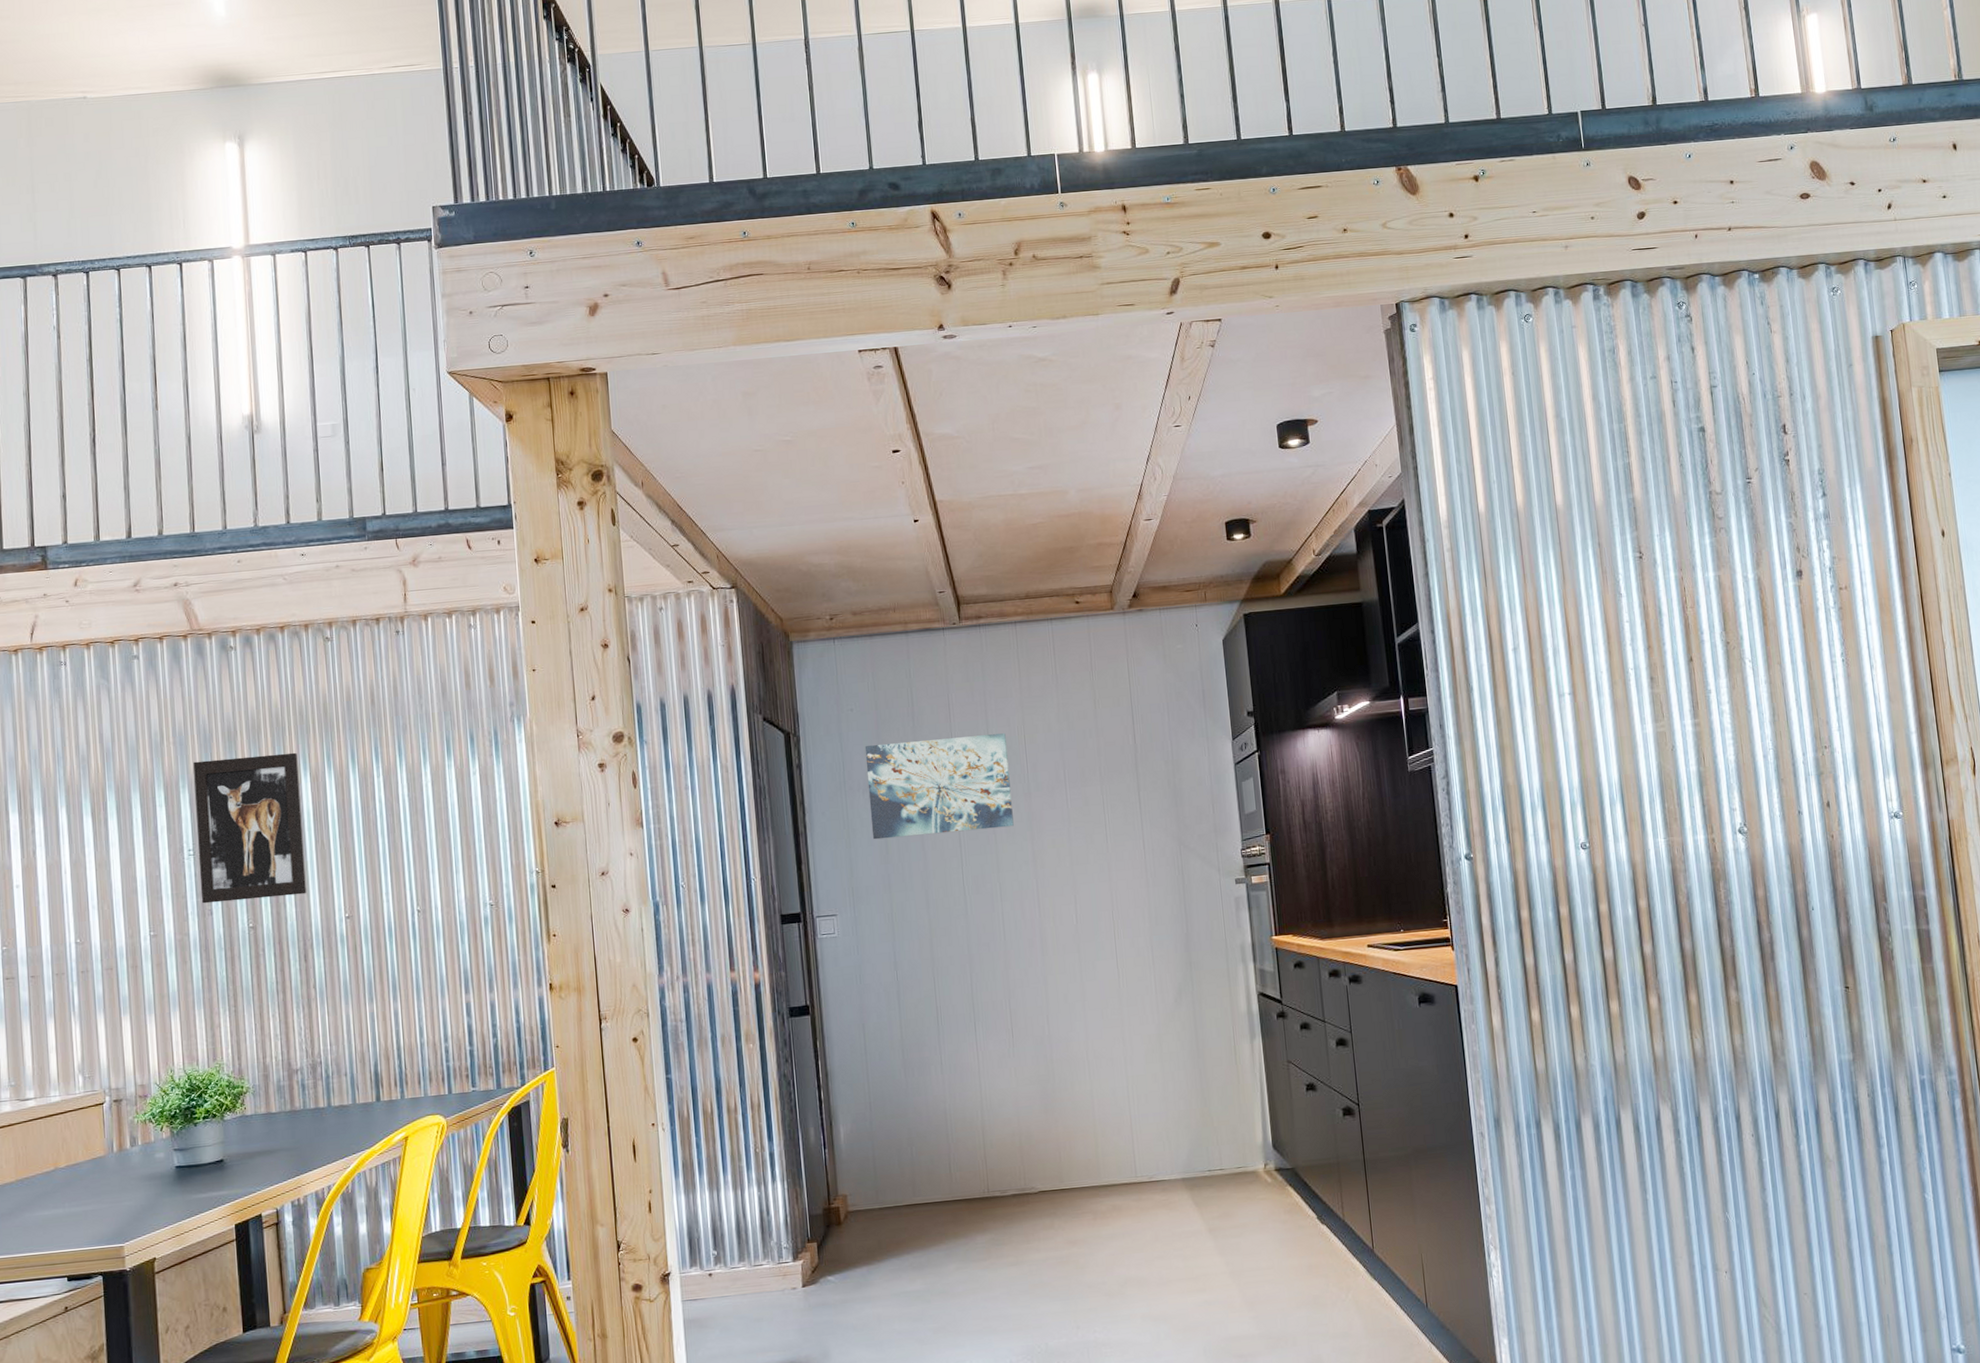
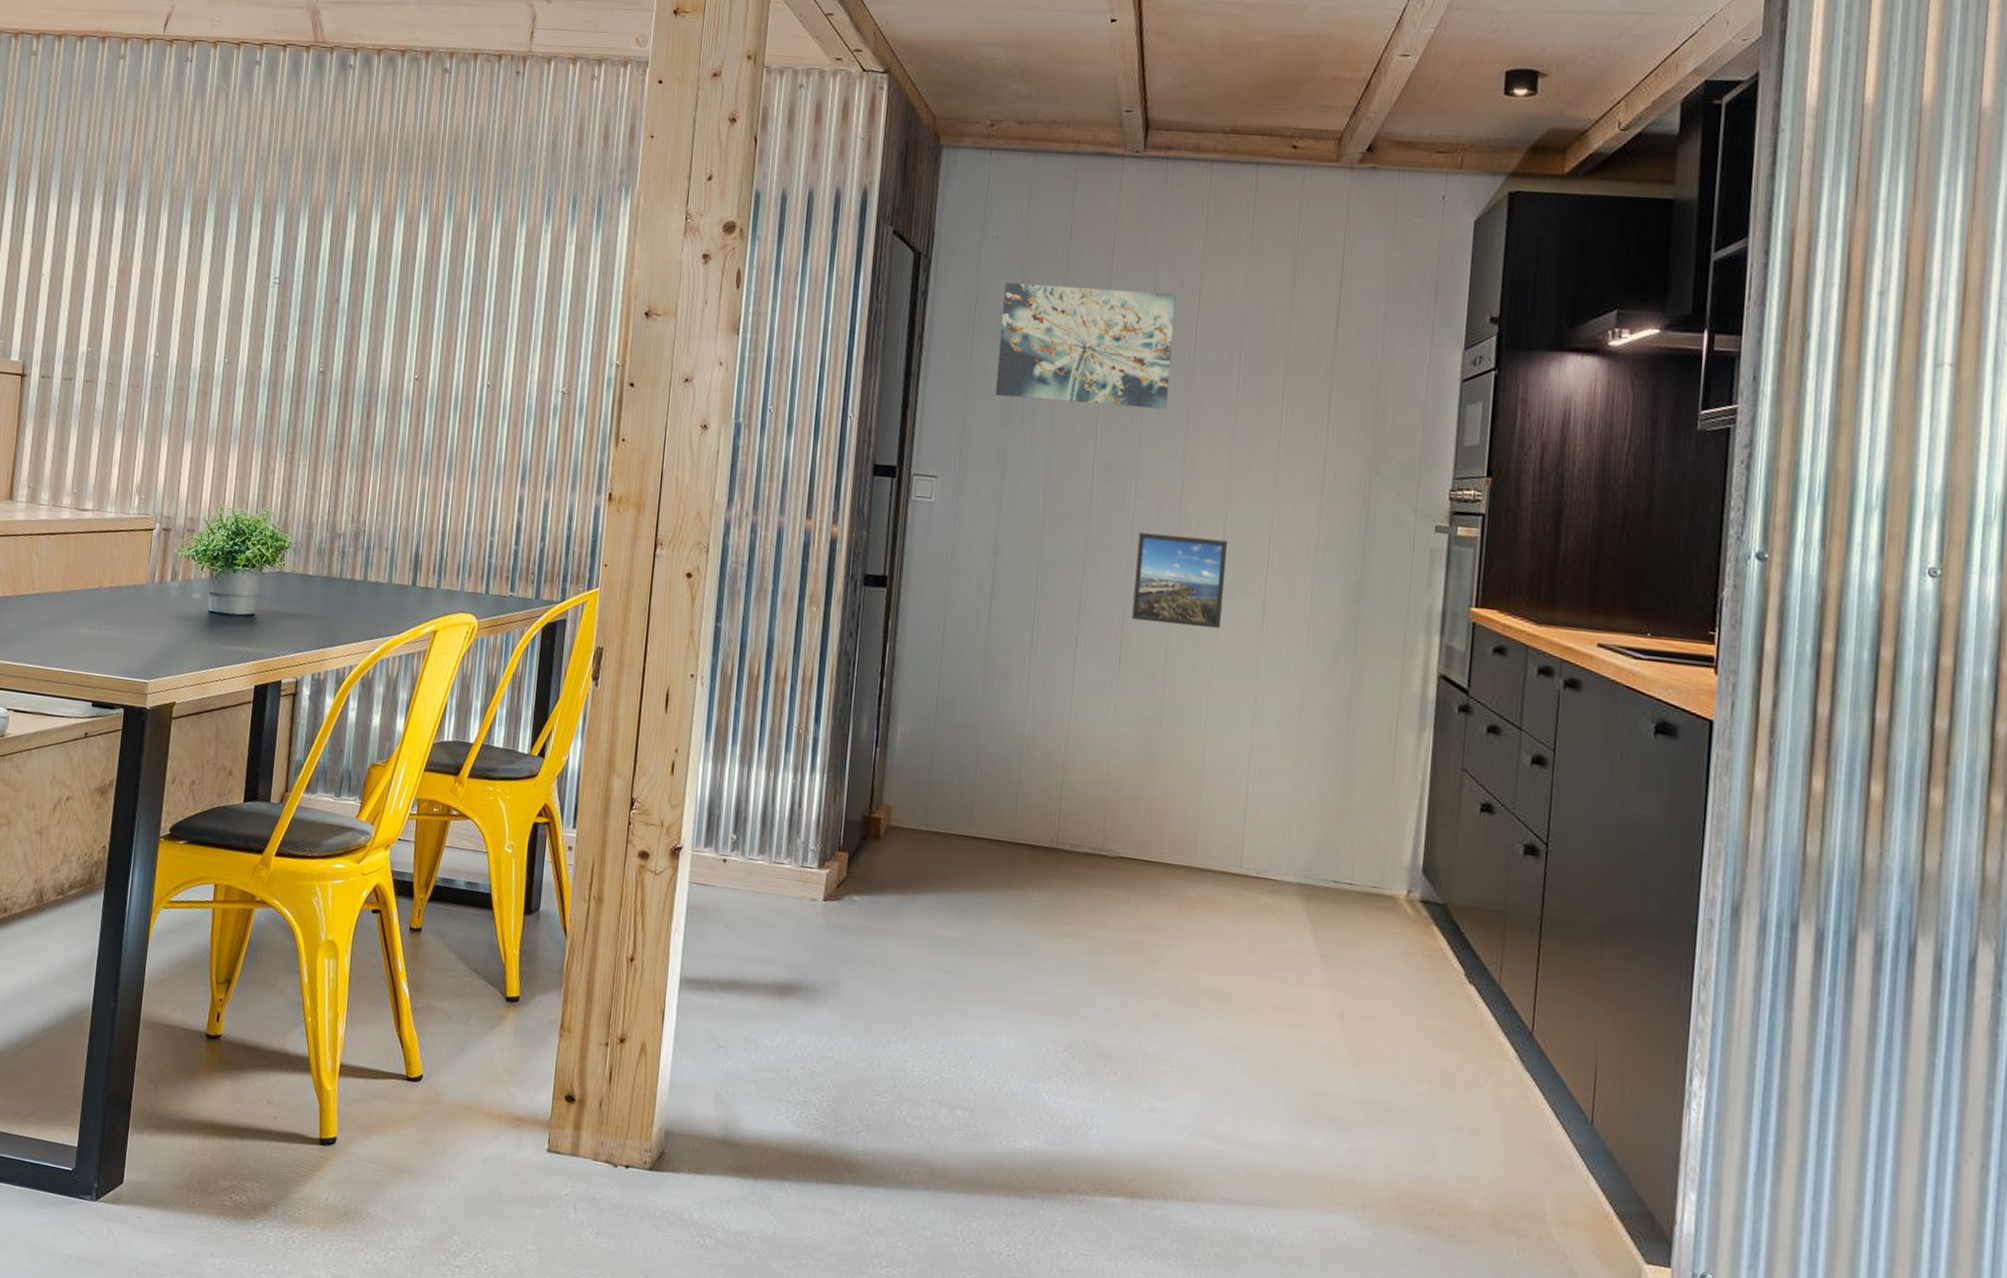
wall art: present [193,752,307,904] -> none [279,184,396,346]
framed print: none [1010,921,1087,1000] -> present [1132,532,1228,629]

